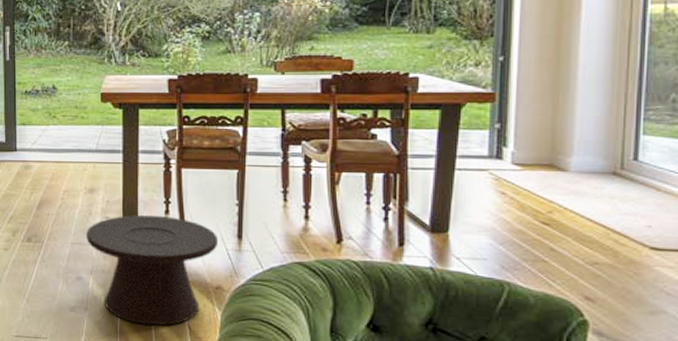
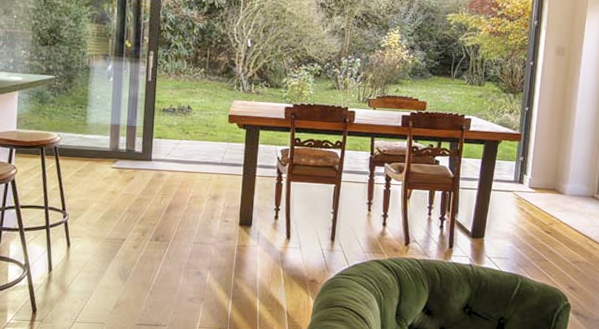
side table: present [86,214,219,326] -> none [207,219,316,313]

